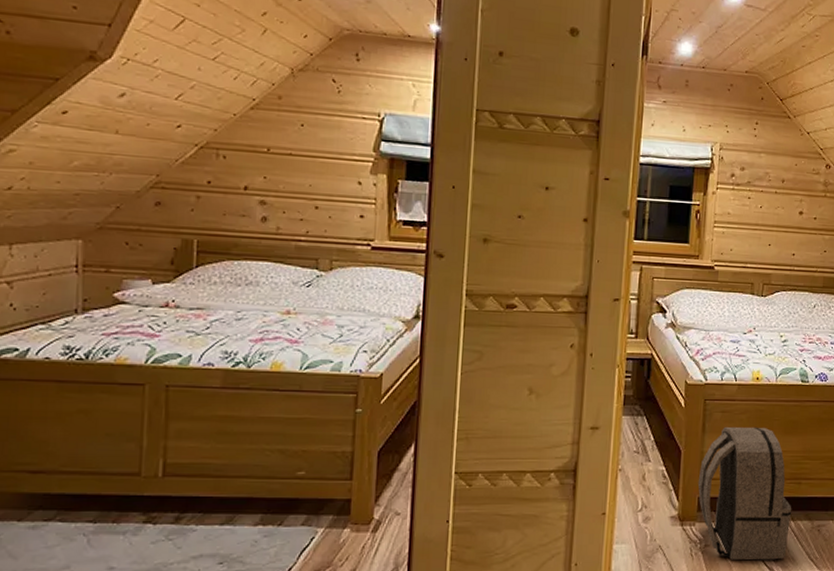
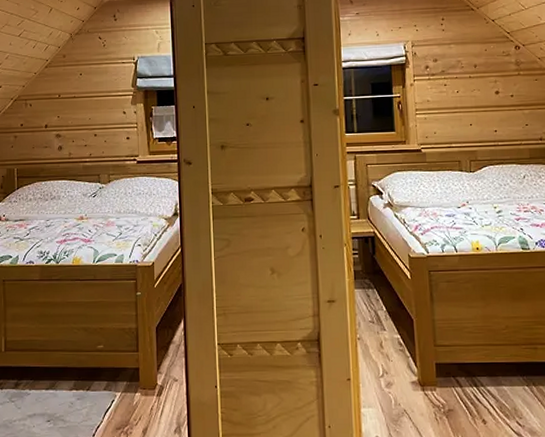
backpack: present [697,426,792,560] -> none [433,294,533,425]

